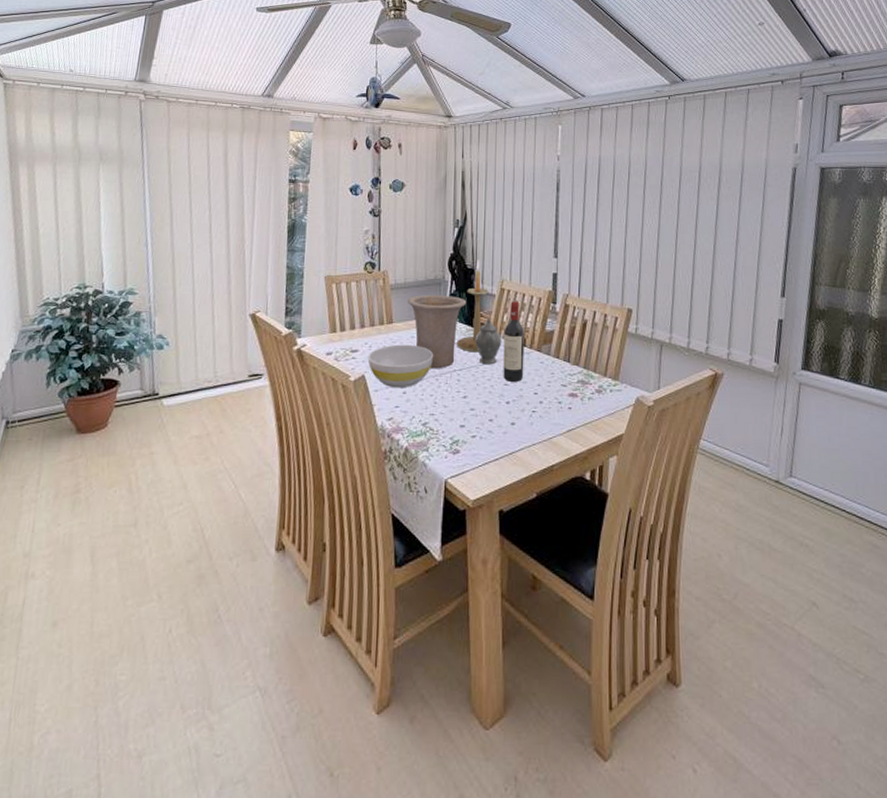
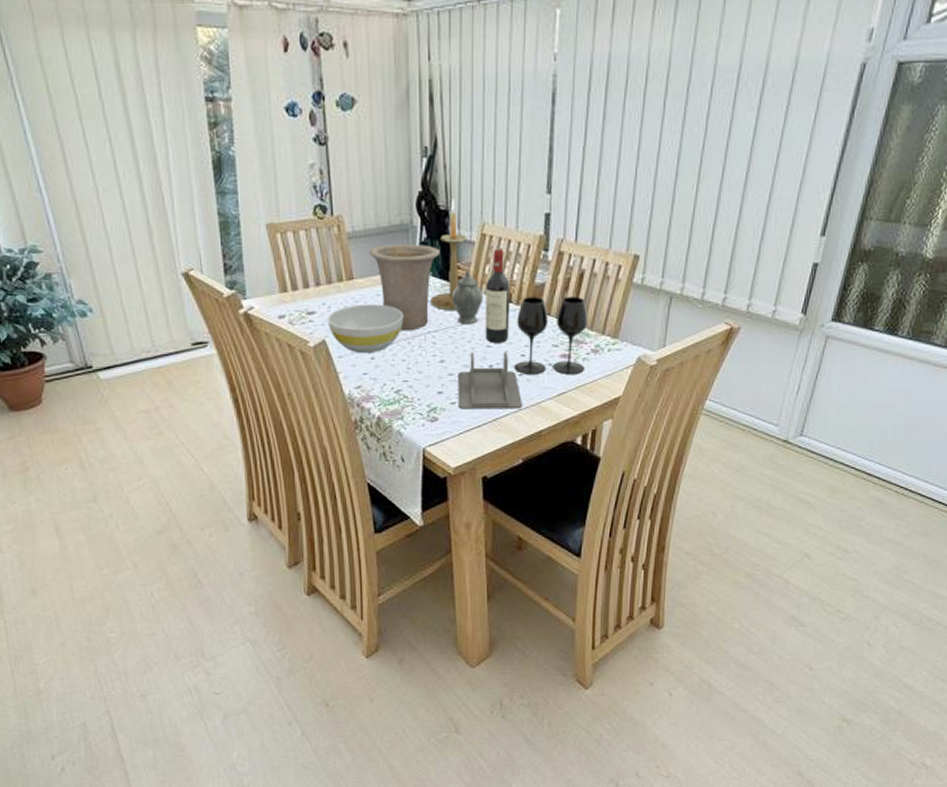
napkin holder: none [478,389,535,443] -> present [458,352,522,410]
wine glass: none [529,341,592,412] -> present [515,296,589,374]

